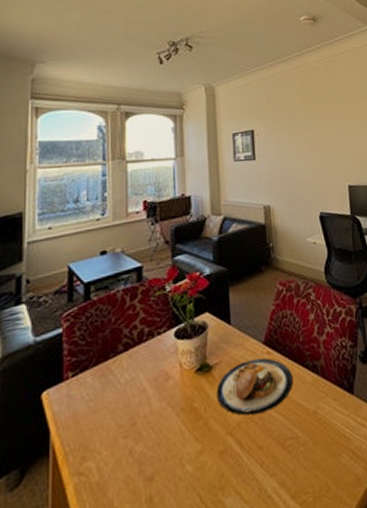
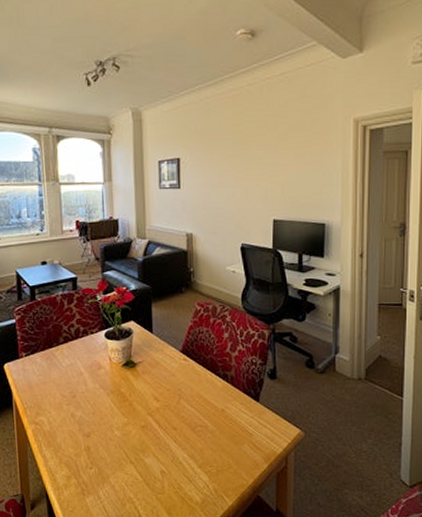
plate: present [216,357,294,416] -> none [139,362,206,404]

